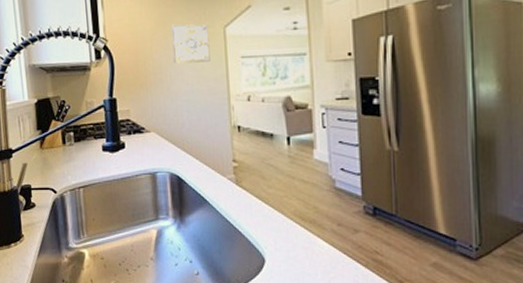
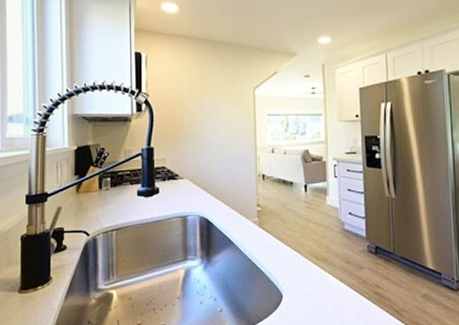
wall art: present [171,24,211,64] -> none [207,84,241,119]

